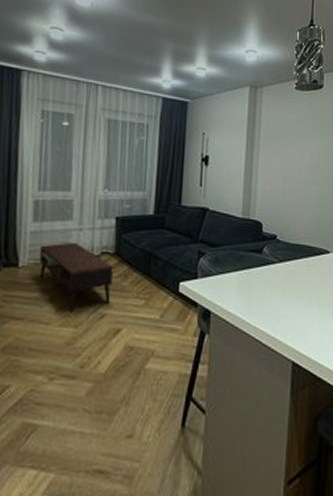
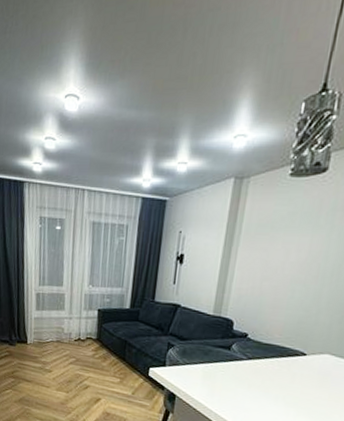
coffee table: present [39,242,113,313] -> none [41,328,95,381]

